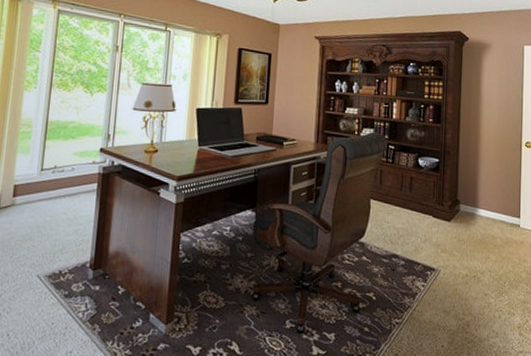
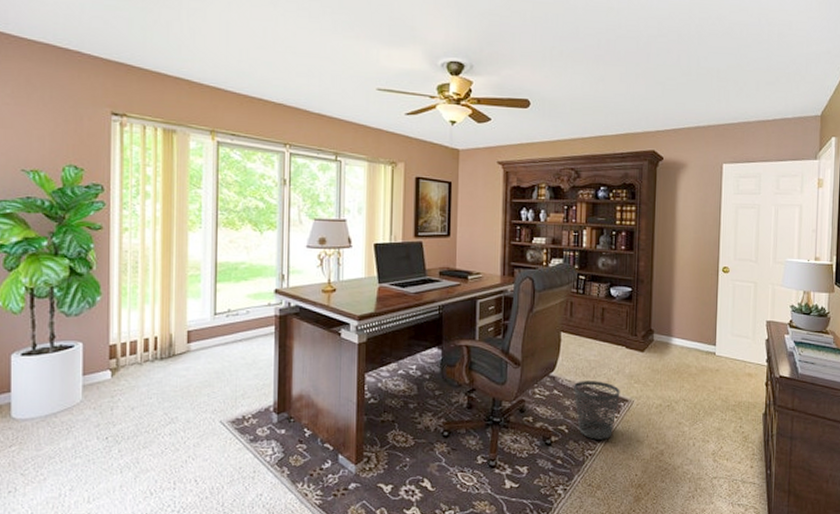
wastebasket: none [382,248,427,308] -> present [574,381,620,440]

